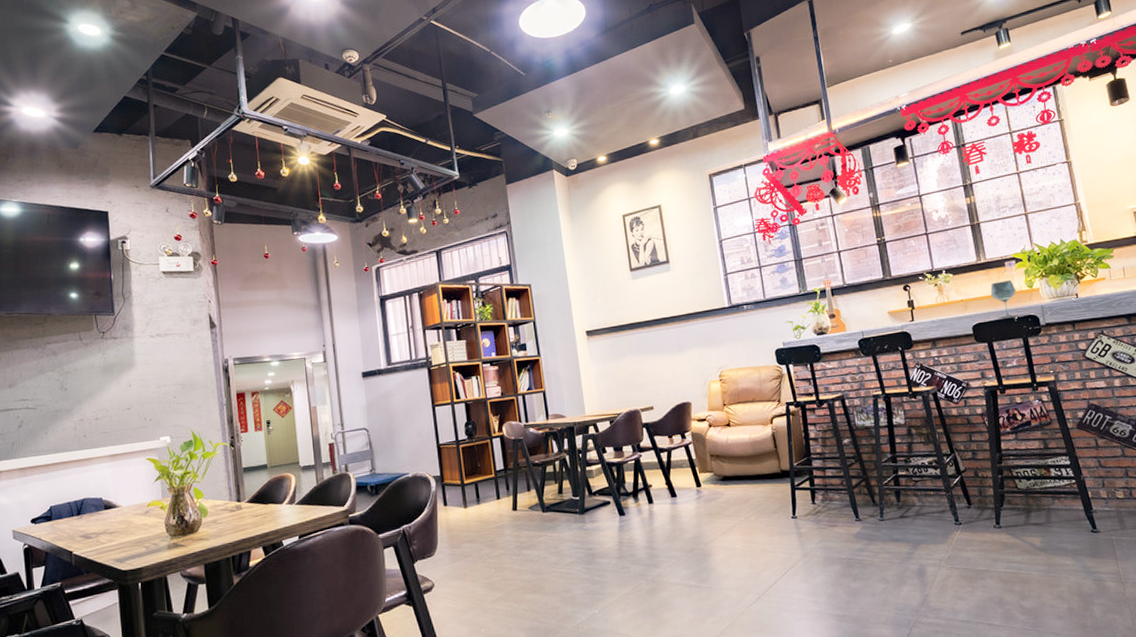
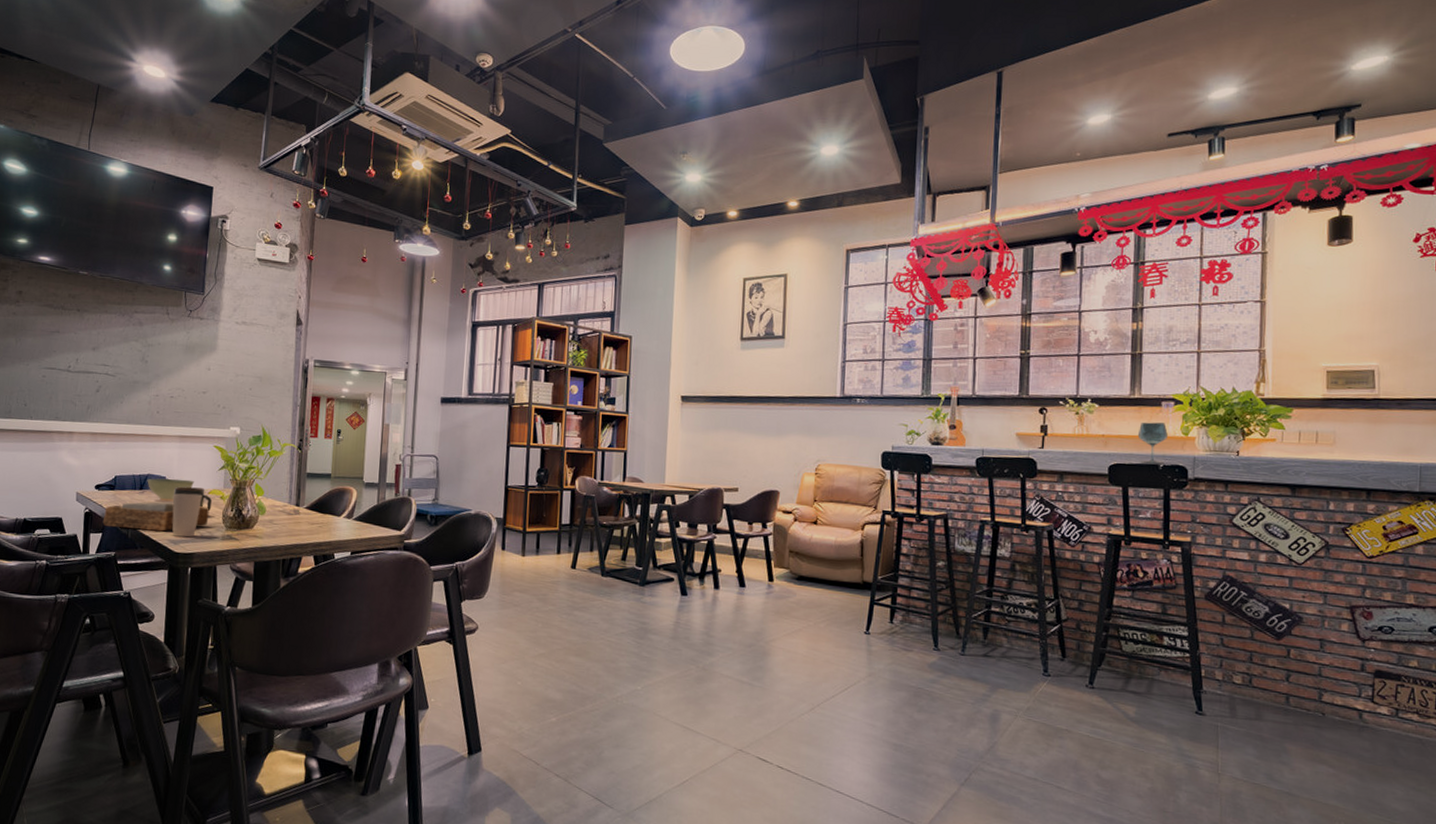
napkin holder: none [43,519,152,559] -> present [102,501,210,532]
bowl: none [83,496,132,523] -> present [147,478,194,502]
mug: none [112,502,153,523] -> present [172,486,213,511]
cup: none [113,508,142,555] -> present [172,493,202,537]

